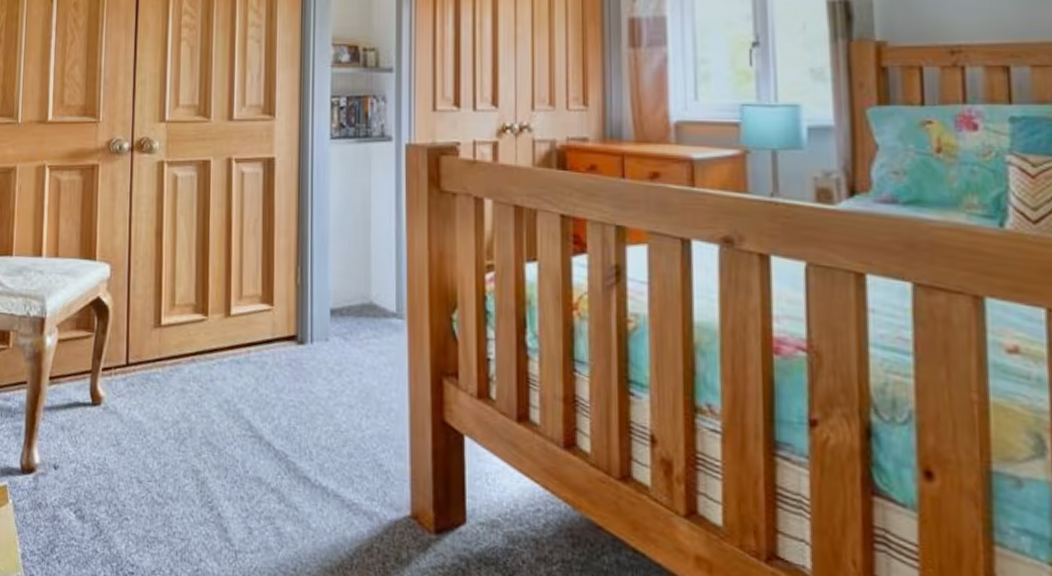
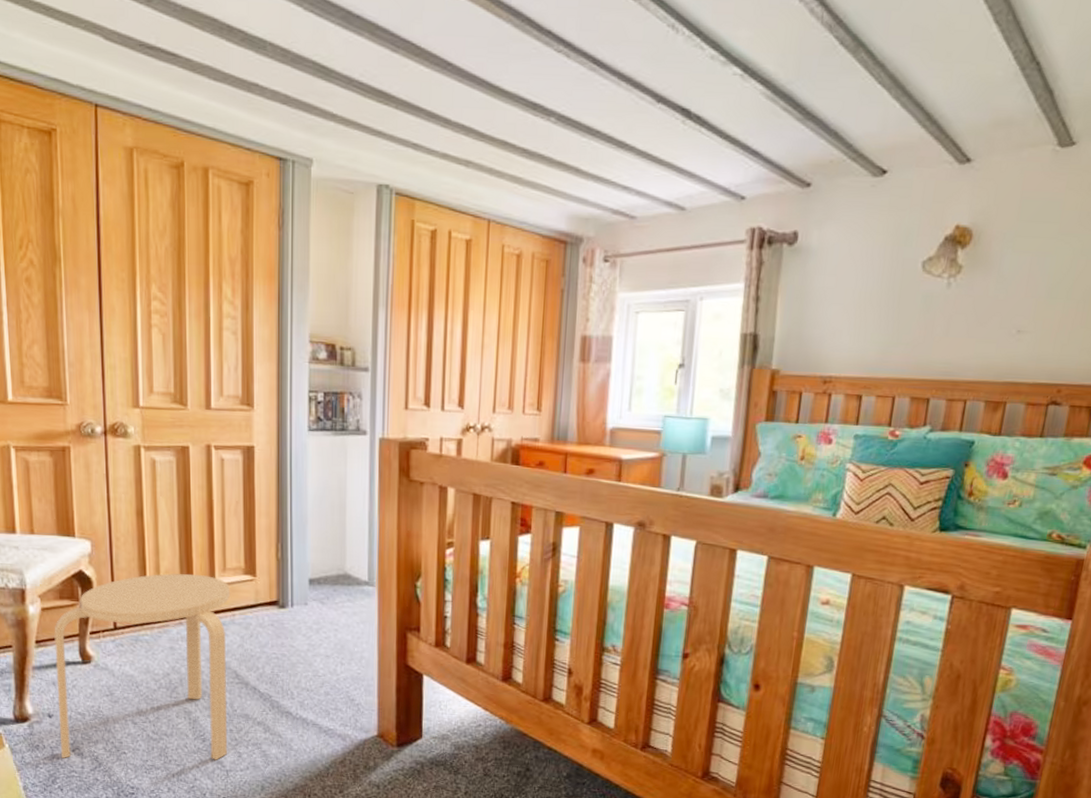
stool: none [63,301,247,536] -> present [54,573,231,760]

